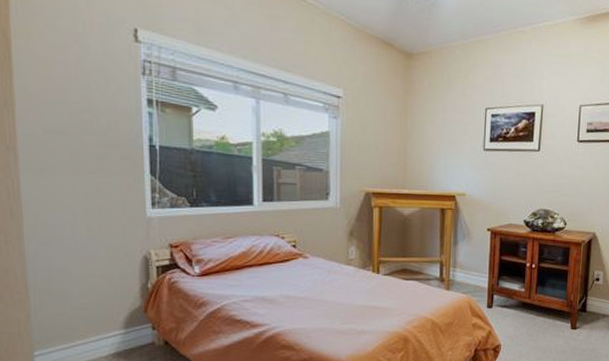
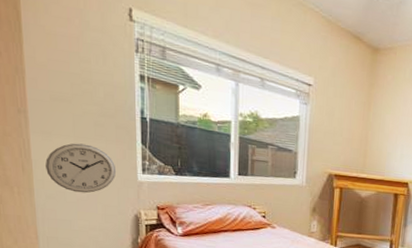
wall clock: none [38,179,122,236] -> present [45,143,117,193]

